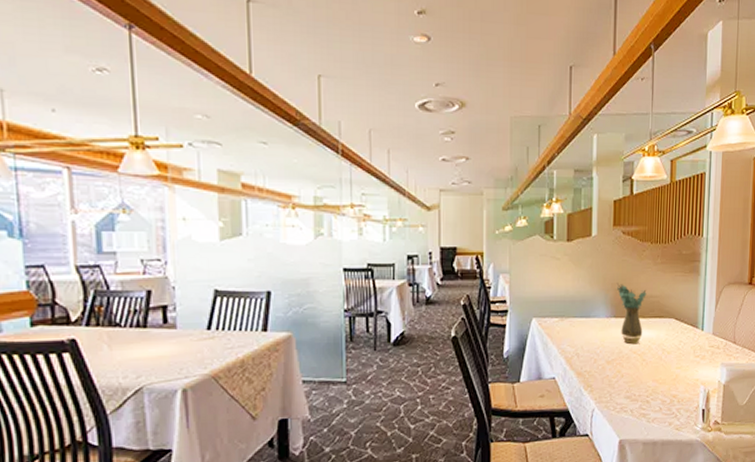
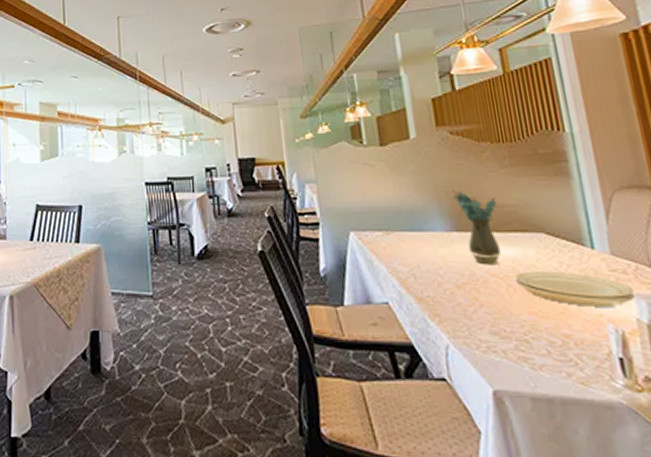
plate: none [648,348,721,374] -> present [515,271,635,307]

